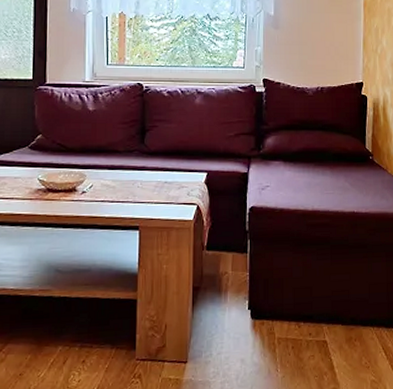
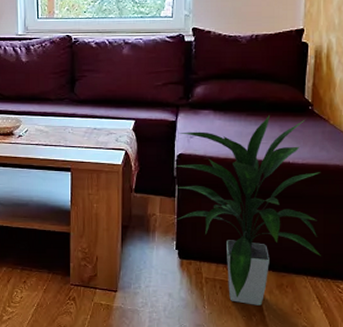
indoor plant: none [247,165,385,364] -> present [175,115,321,306]

